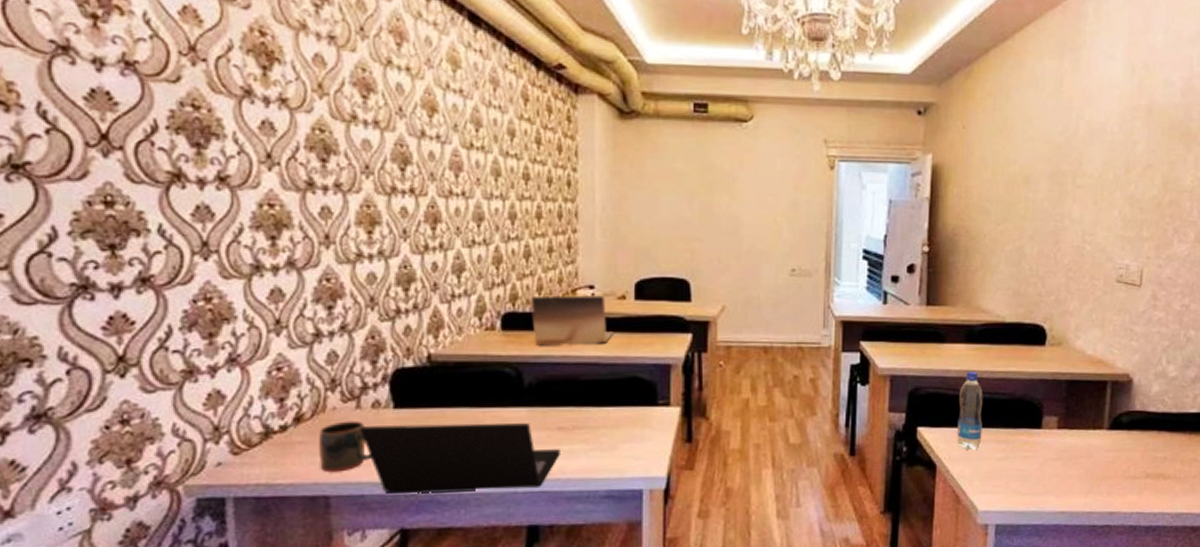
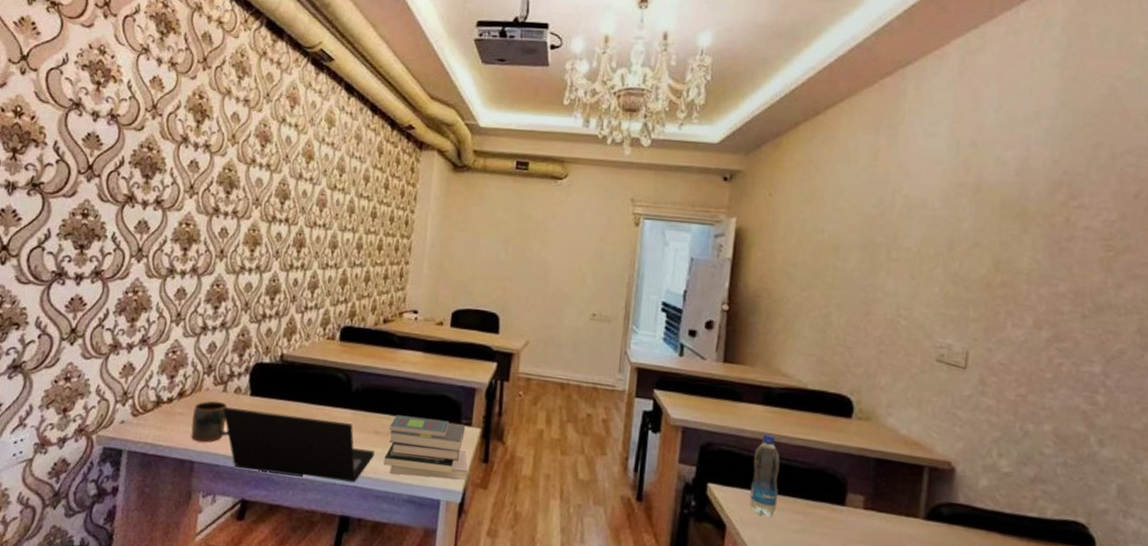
laptop: present [530,295,613,344] -> none [364,314,429,362]
books: none [573,404,671,471] -> present [383,414,468,480]

